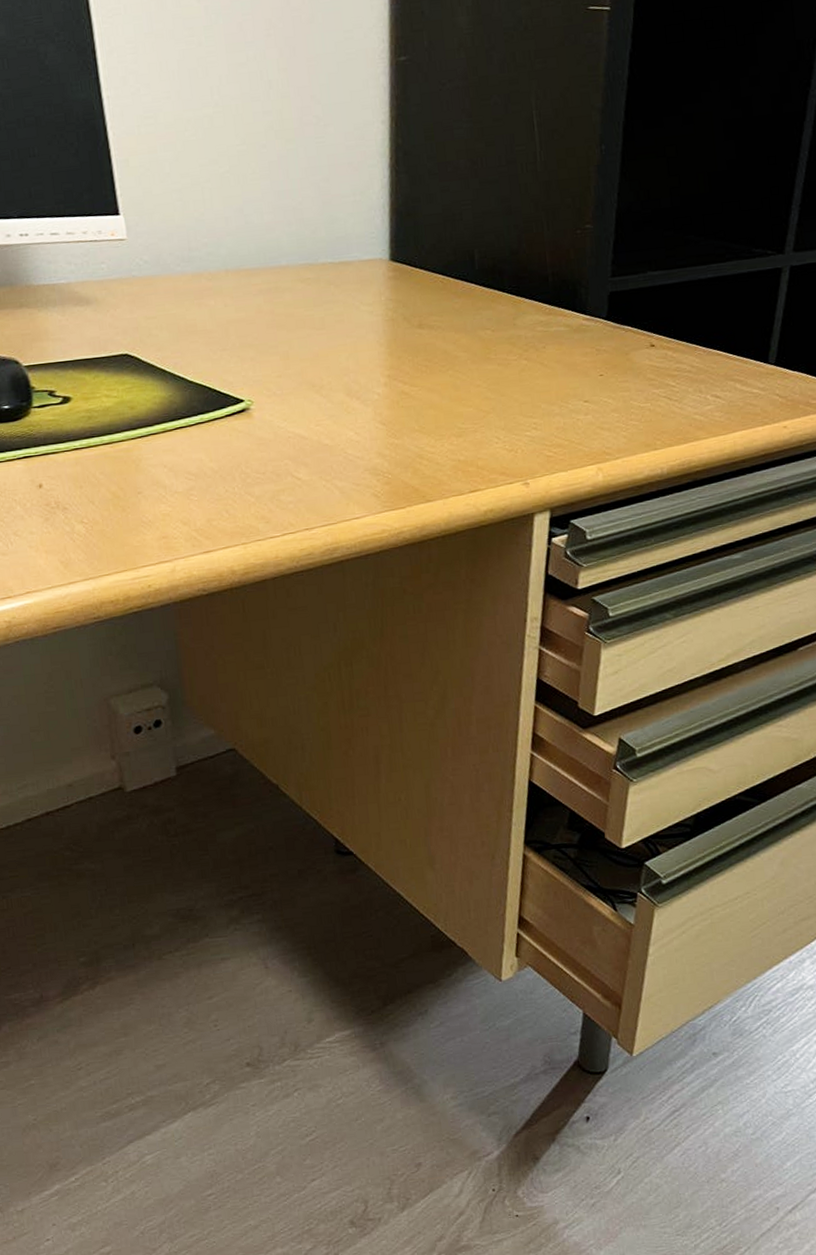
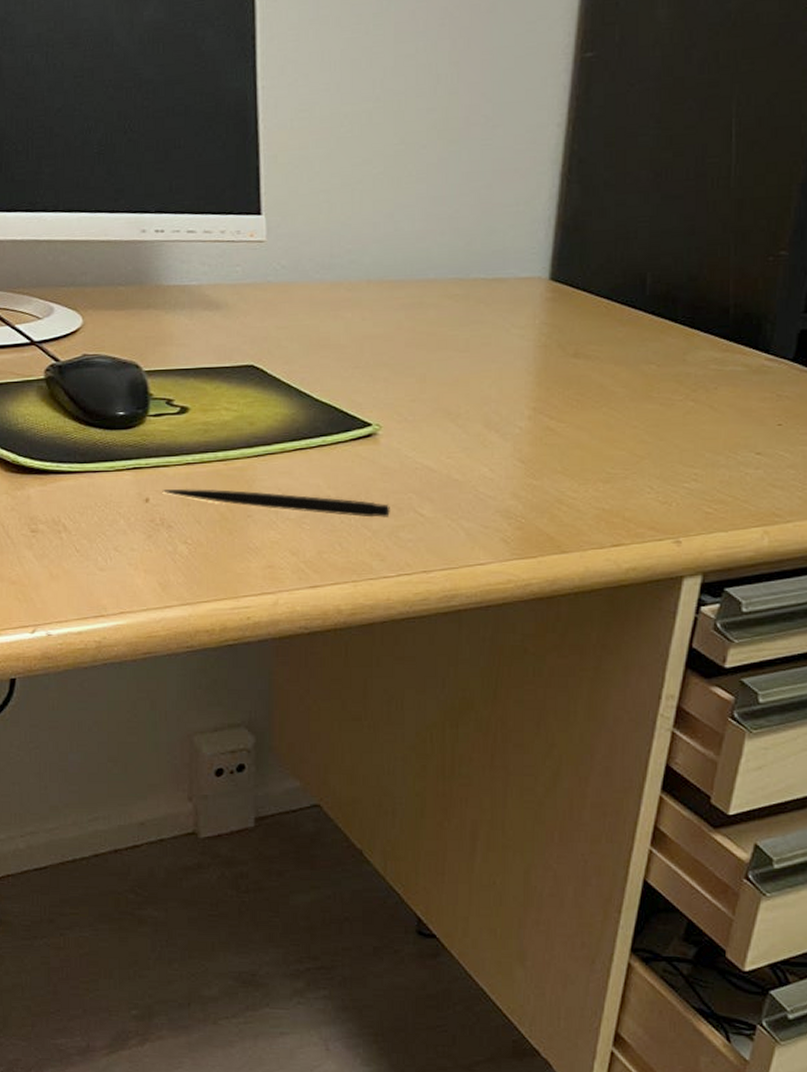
pen: none [54,470,270,485] -> present [162,489,390,518]

